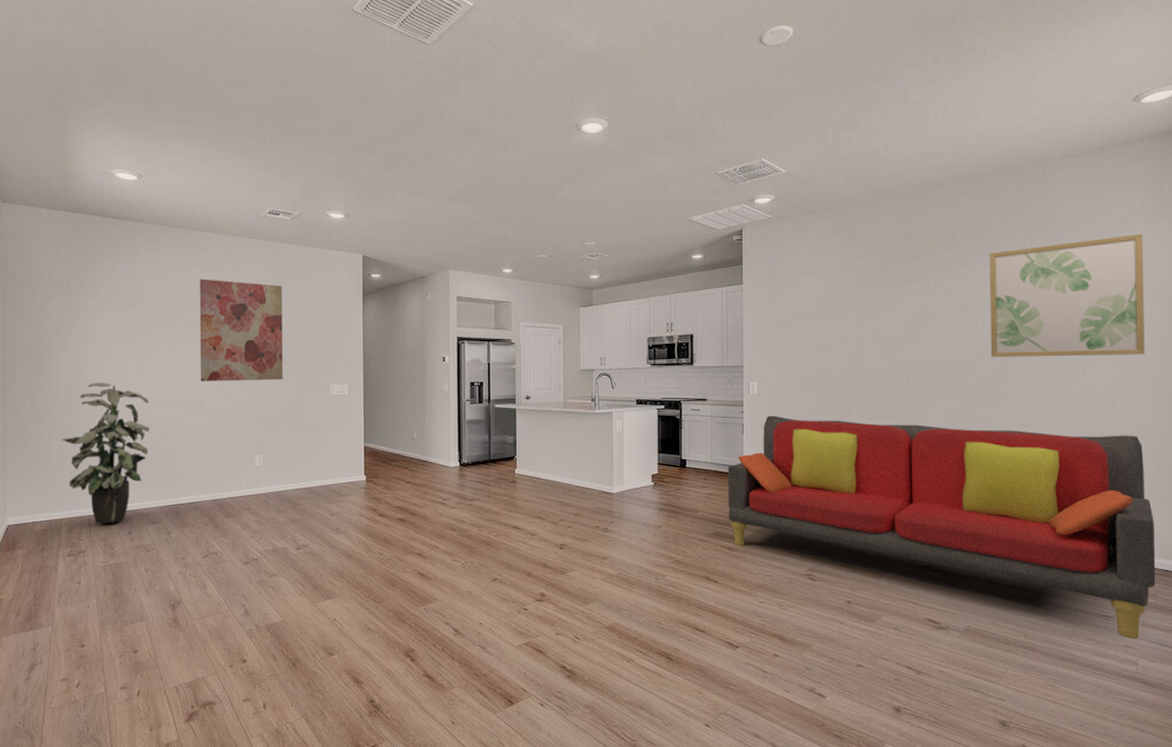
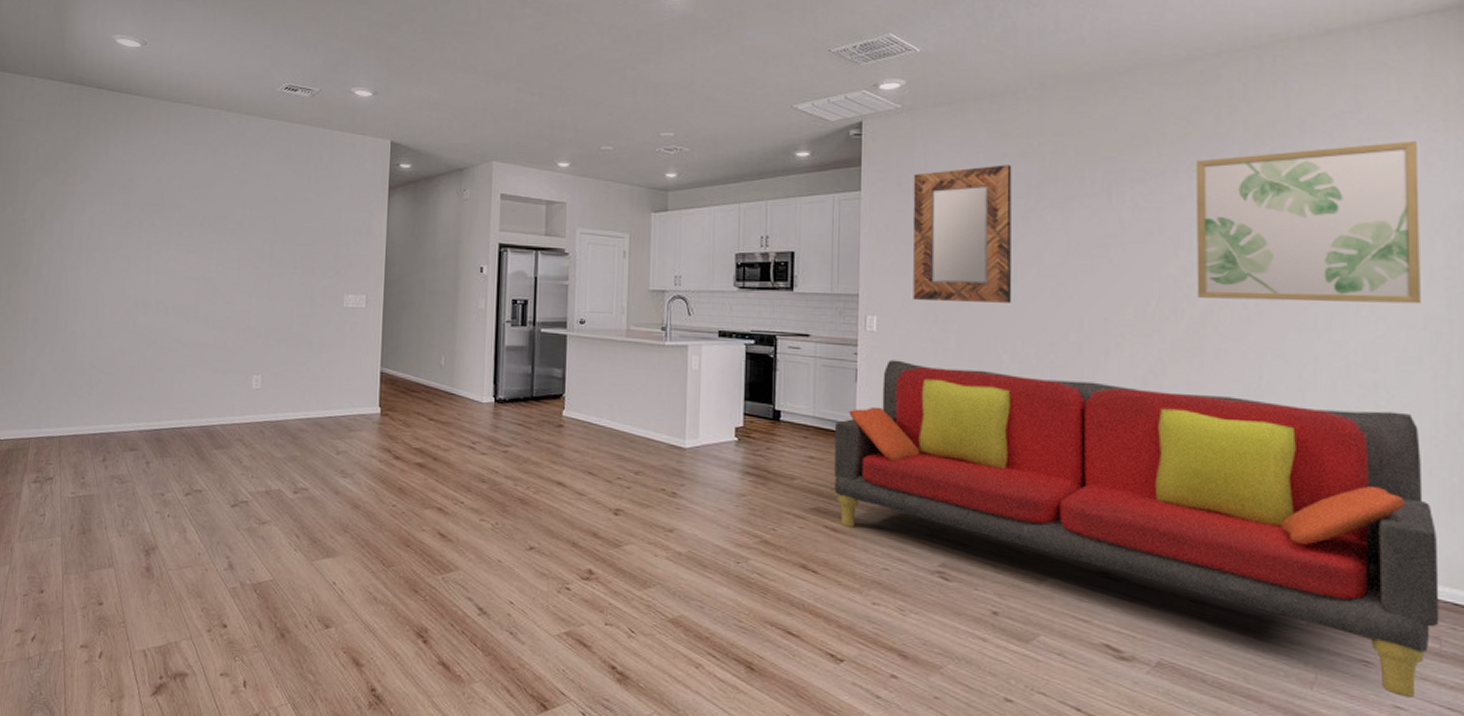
indoor plant: present [62,382,149,524] -> none [37,279,136,447]
wall art: present [199,279,283,381] -> none [195,163,296,286]
home mirror: none [782,260,858,369] -> present [912,164,1012,303]

